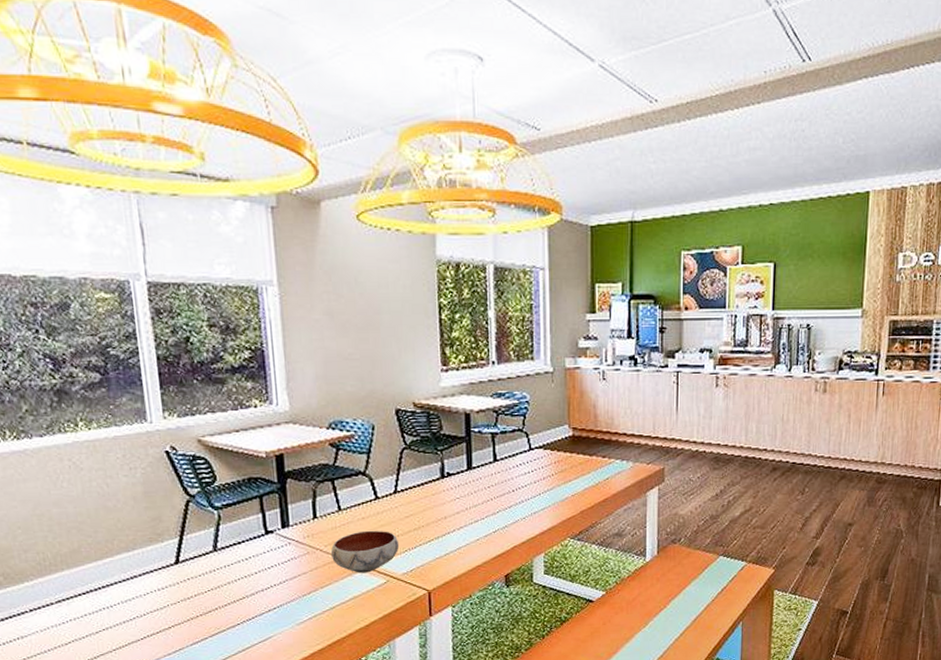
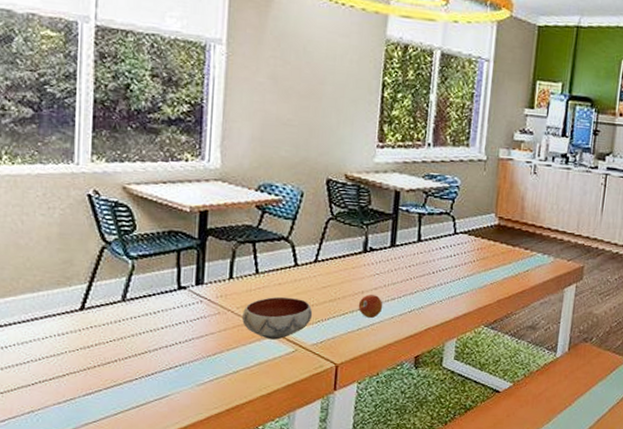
fruit: none [442,519,468,543] -> present [358,294,383,319]

